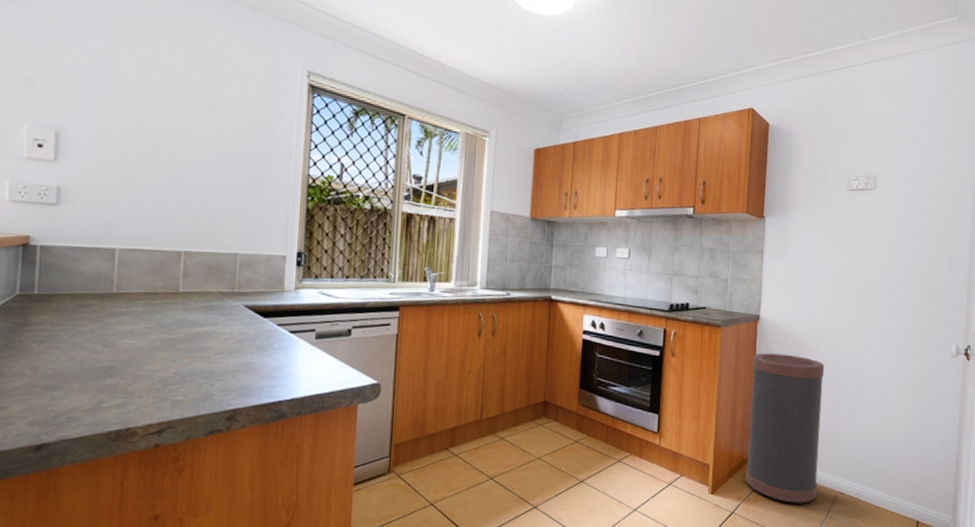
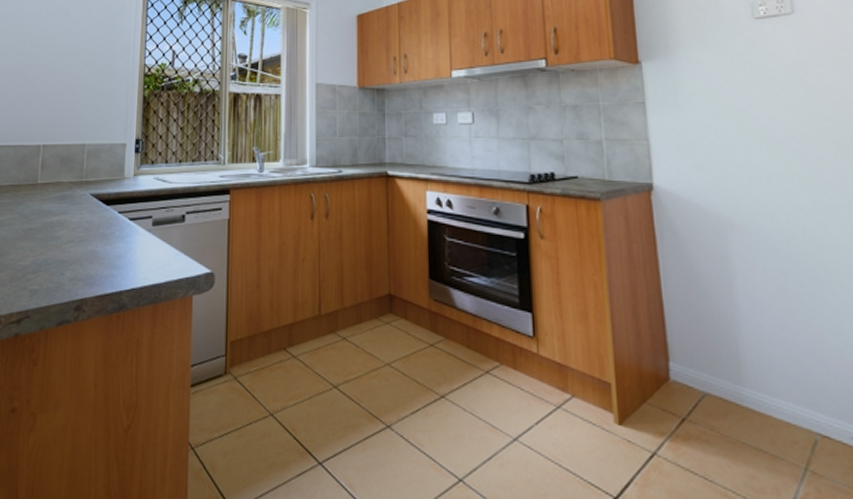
trash can: present [745,353,824,503] -> none [652,233,784,448]

